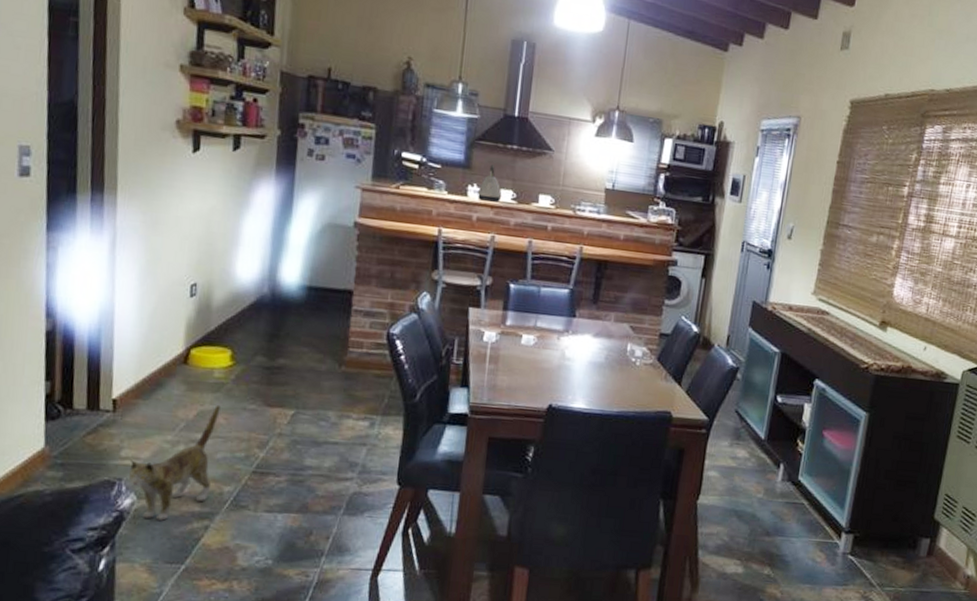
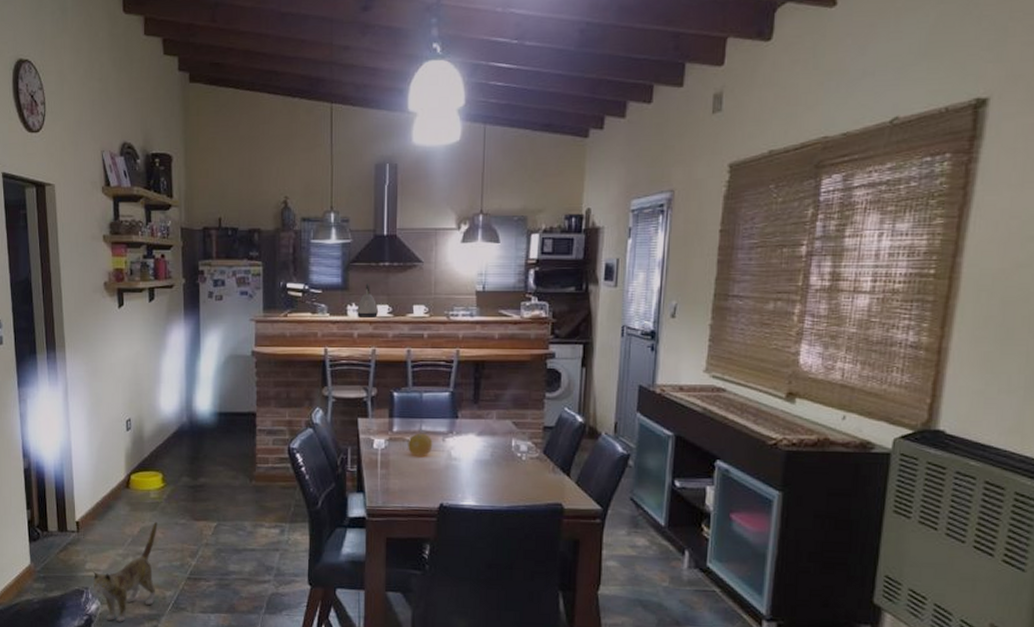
fruit: none [520,329,547,354] -> present [408,433,433,456]

